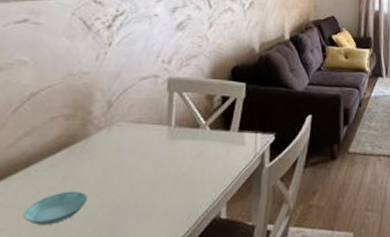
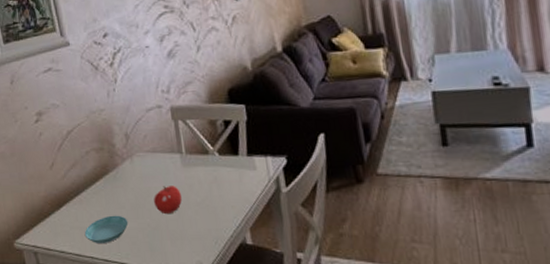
fruit: none [126,159,160,190] -> present [154,186,182,215]

